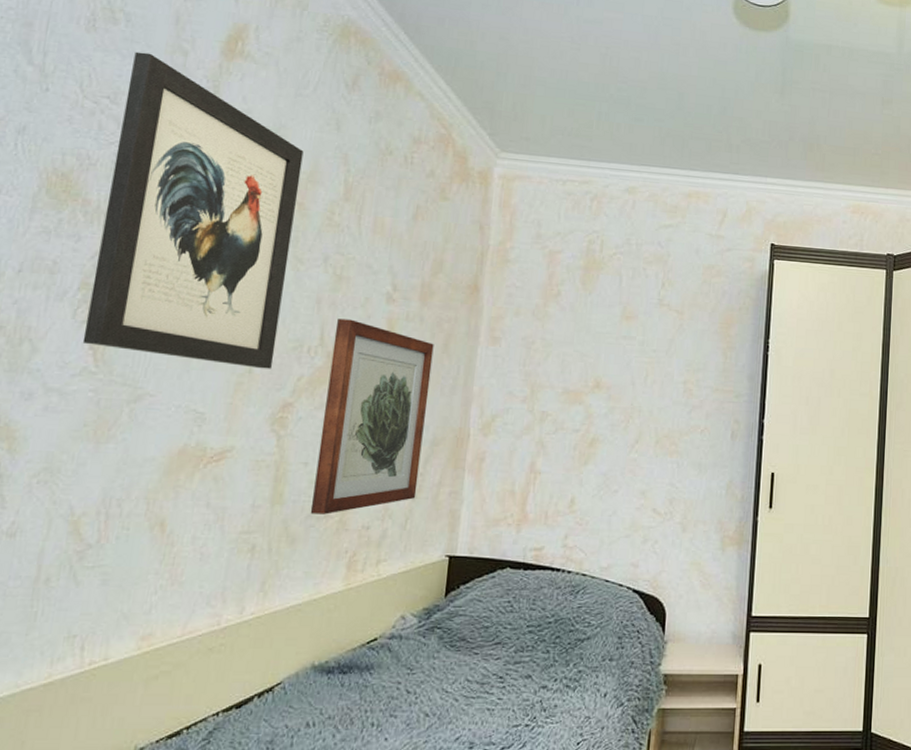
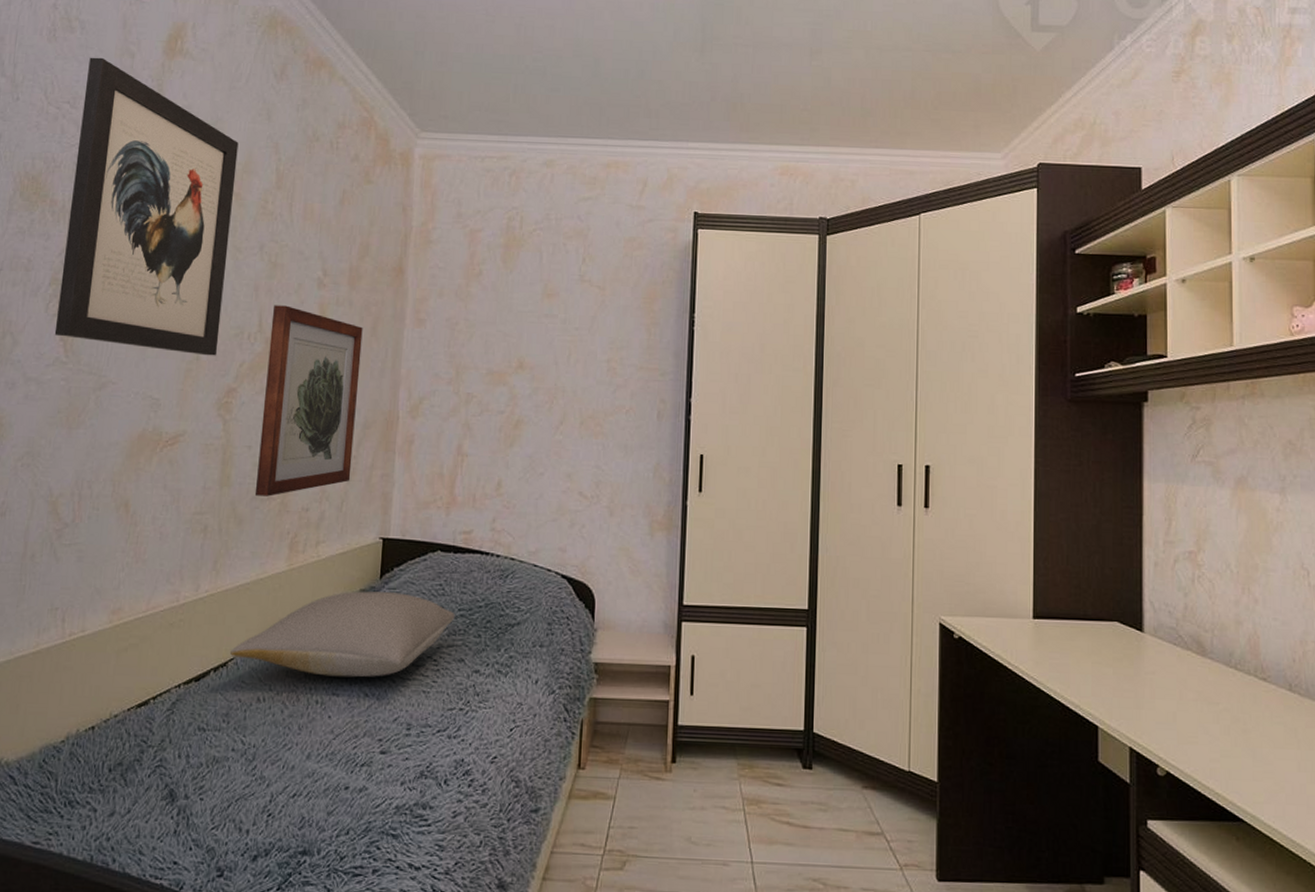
pillow: none [276,610,523,698] -> present [229,591,455,678]

